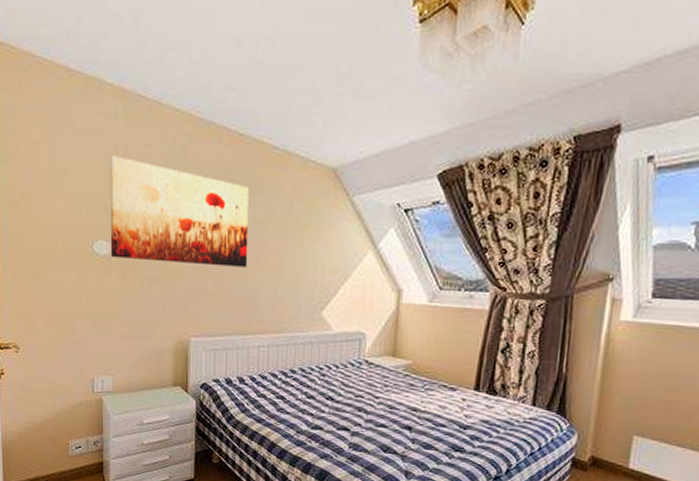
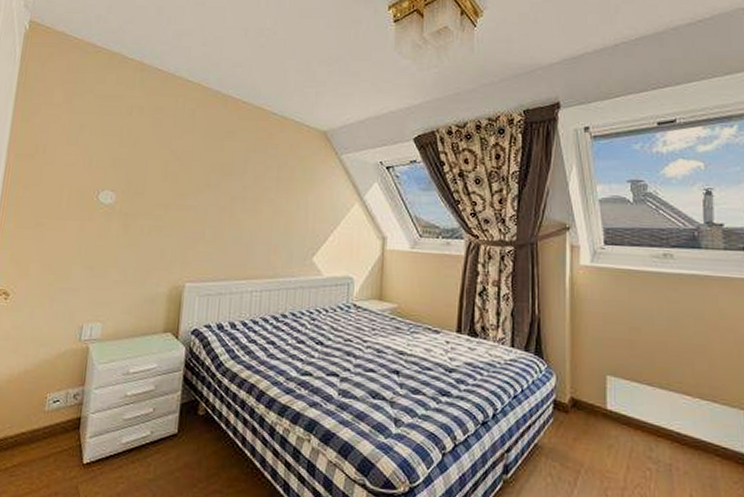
wall art: present [110,155,249,267] -> none [114,116,249,216]

